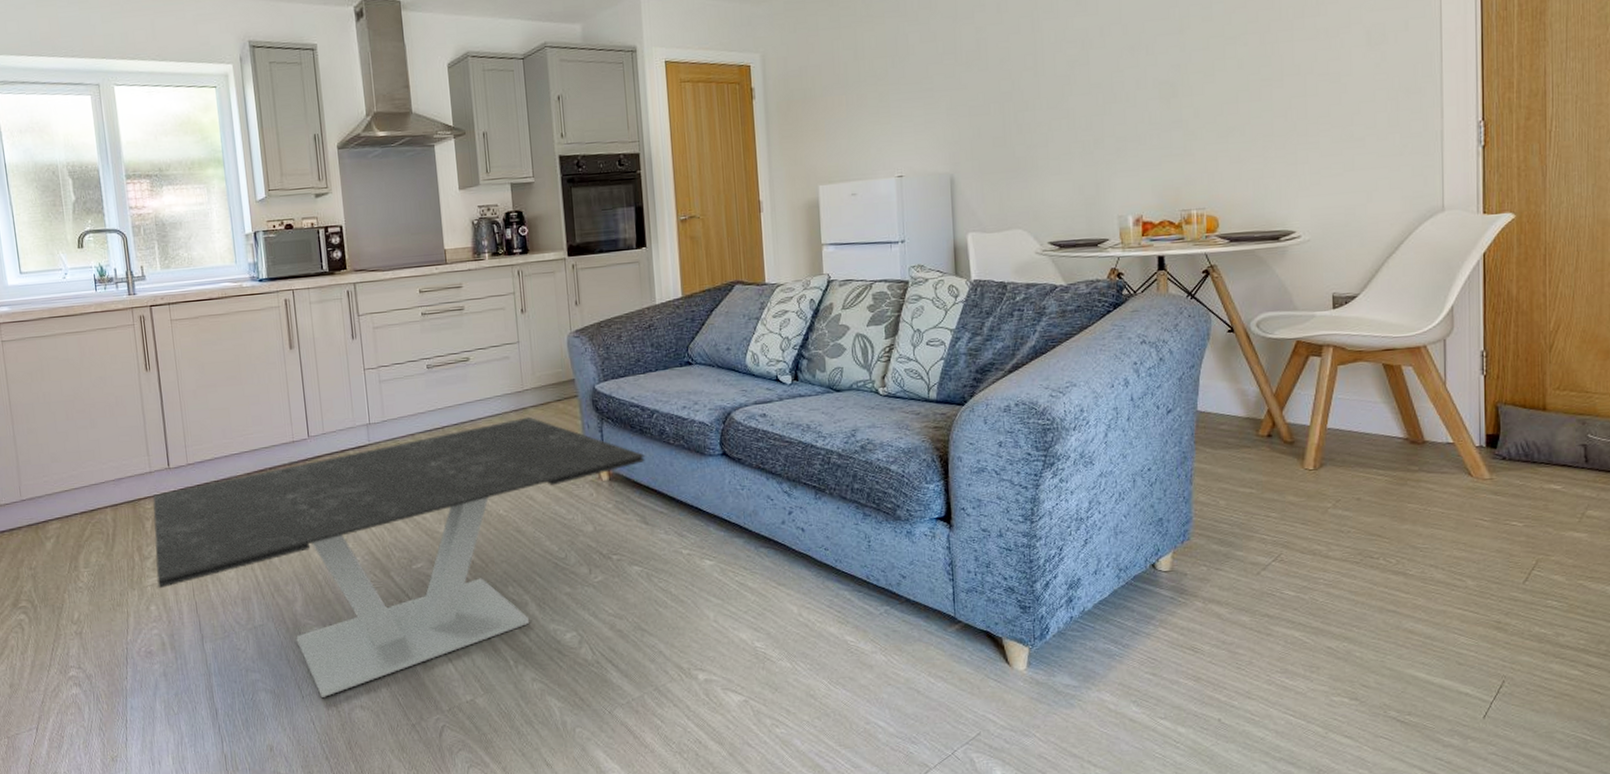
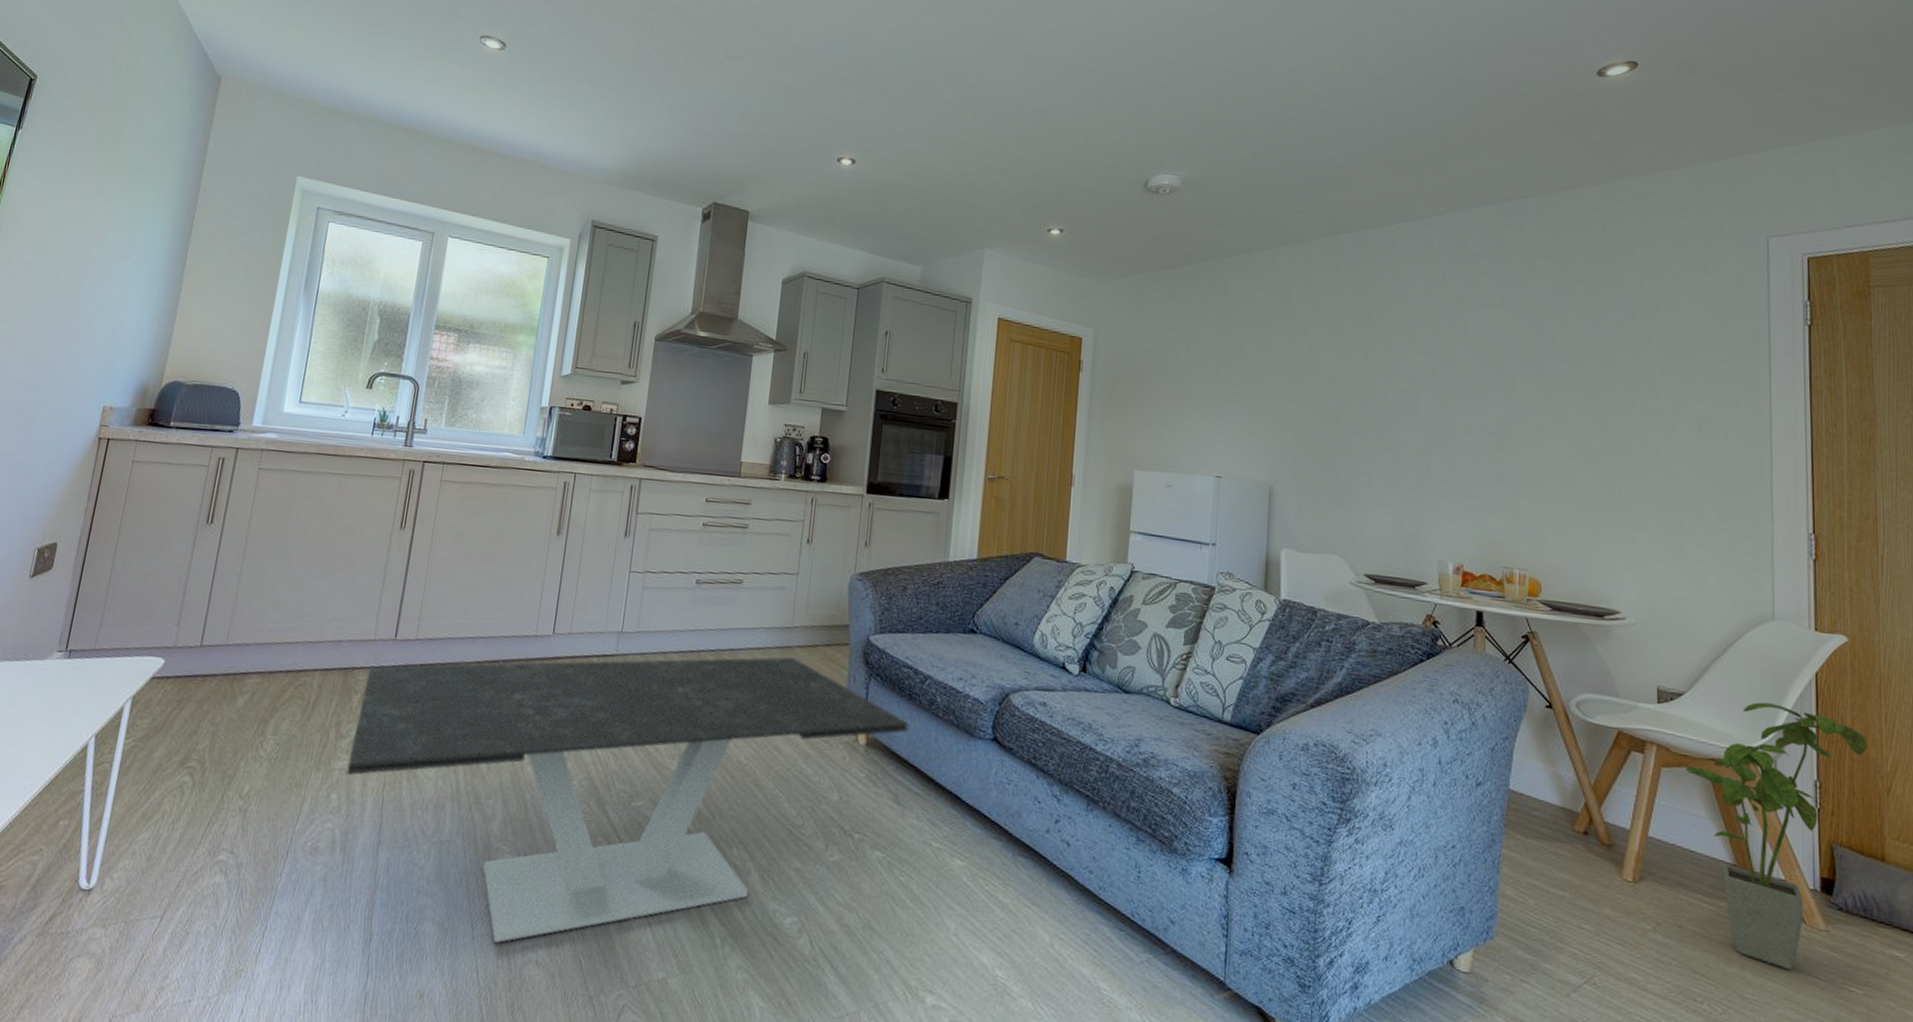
house plant: none [1361,289,1532,518] -> present [1686,702,1867,971]

